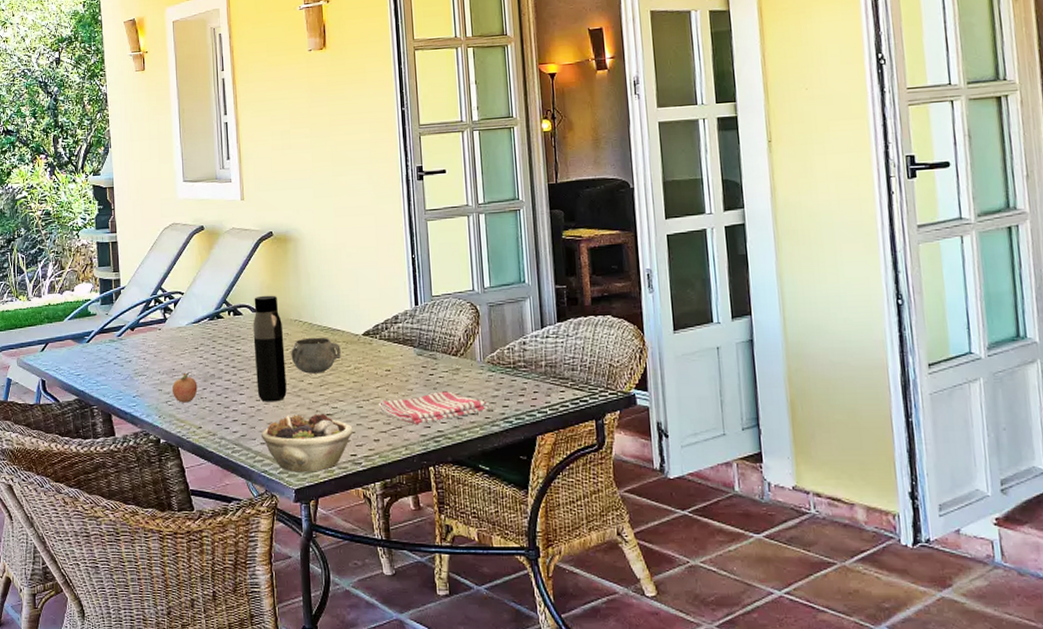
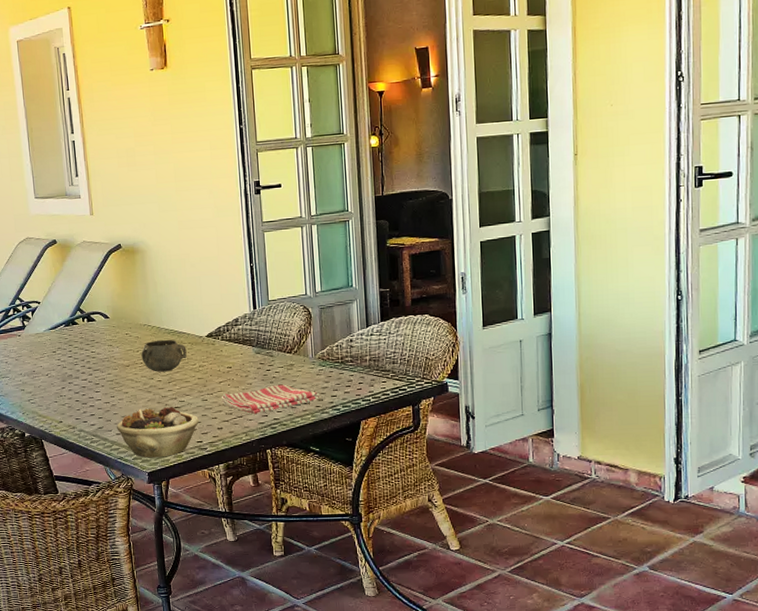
fruit: present [172,372,198,403] -> none [34,374,57,401]
water bottle: present [253,295,287,402] -> none [105,302,139,398]

